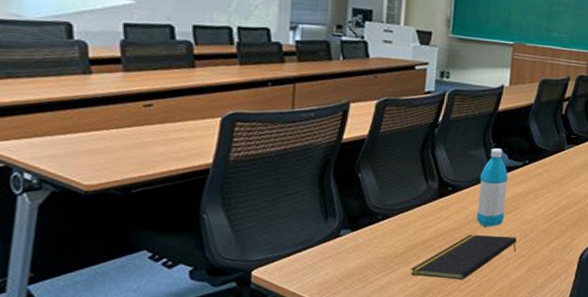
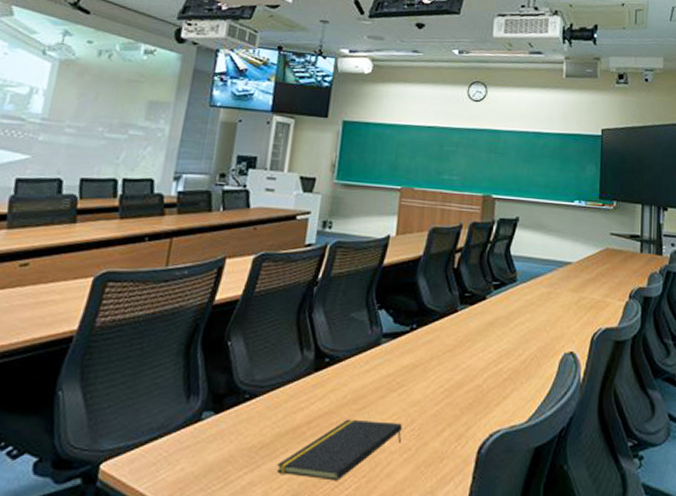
water bottle: present [477,148,509,227] -> none [356,310,394,410]

